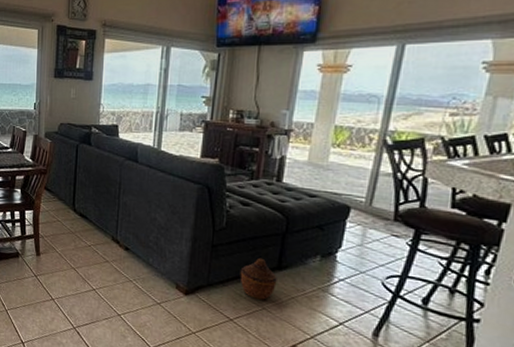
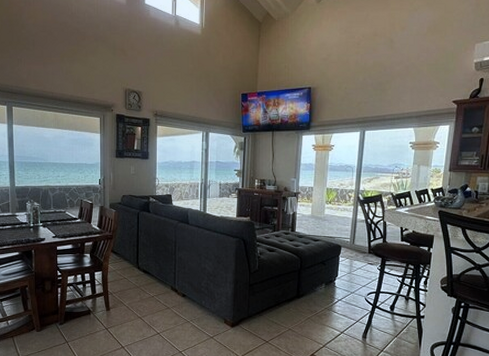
woven basket: present [240,257,277,300] -> none [271,290,297,323]

